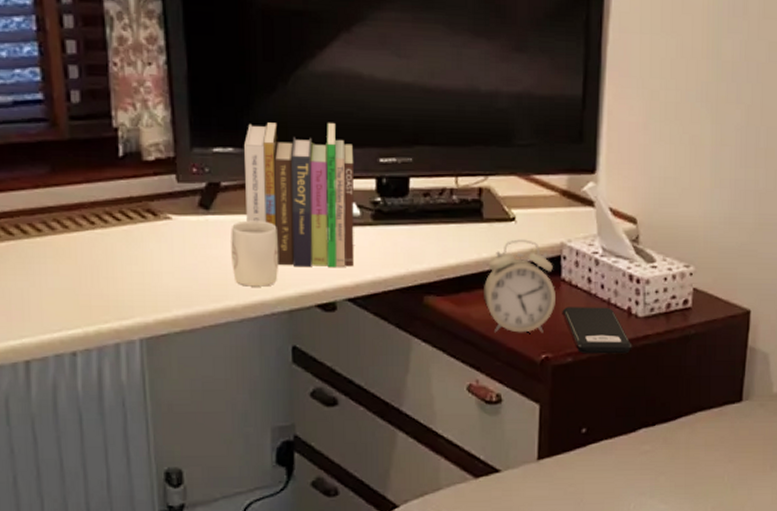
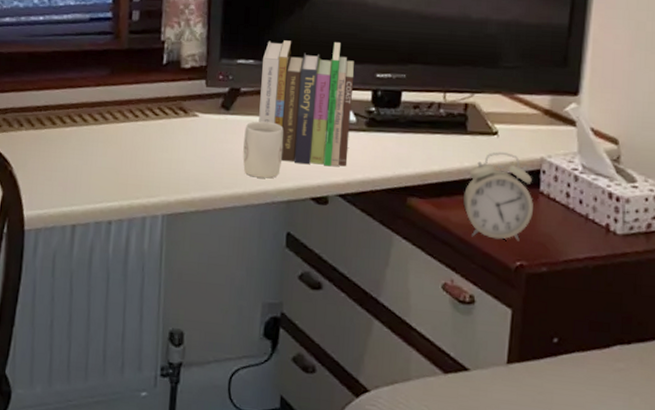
phone: present [562,307,632,354] -> none [539,218,610,269]

